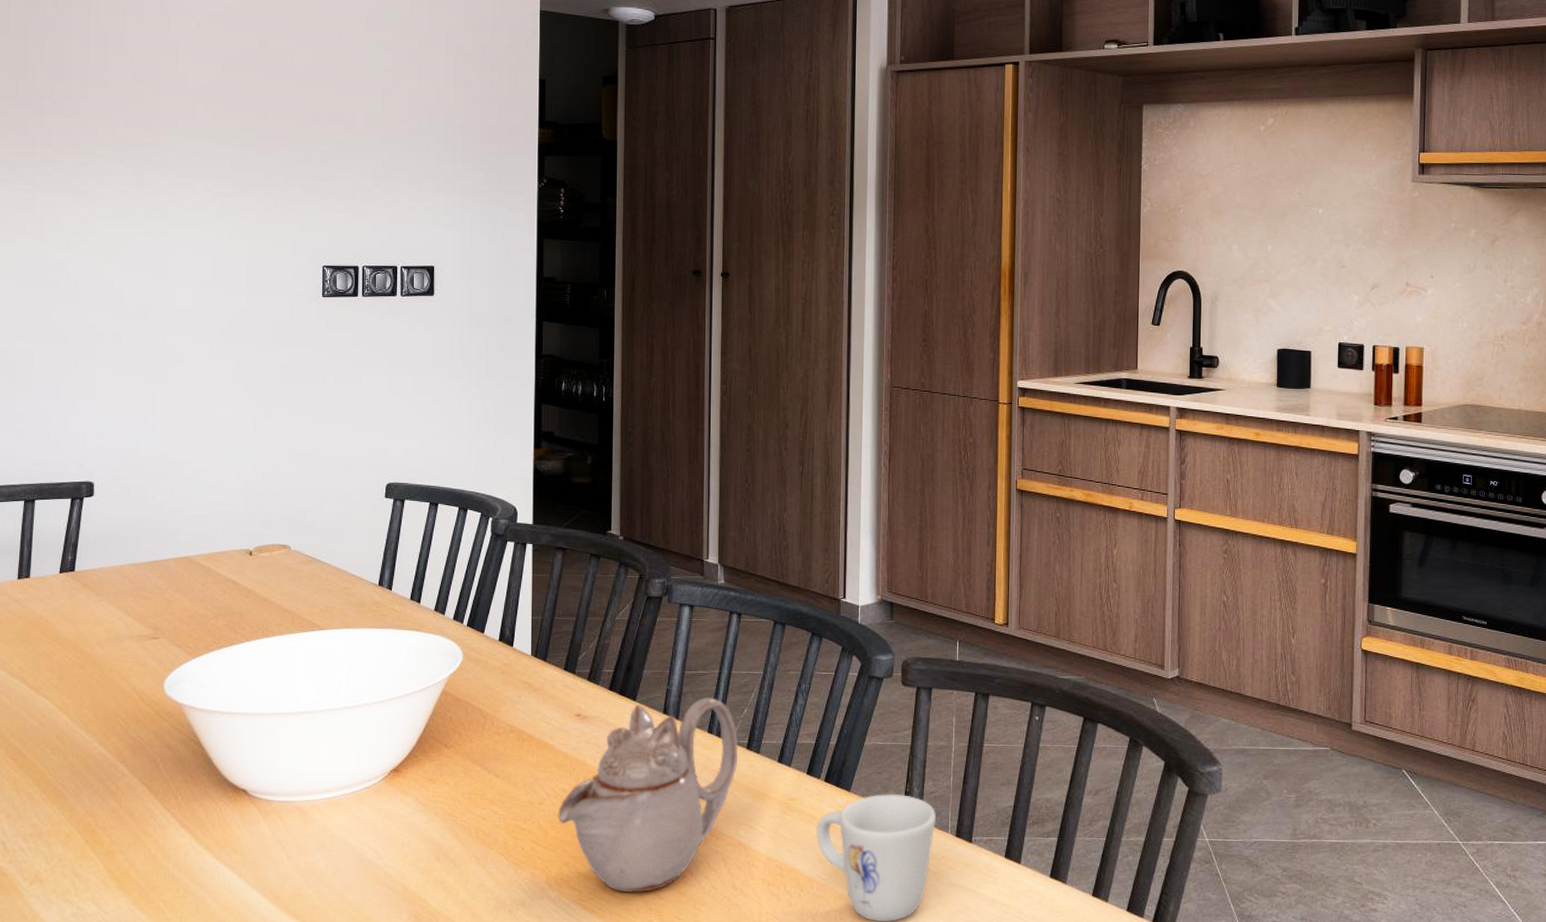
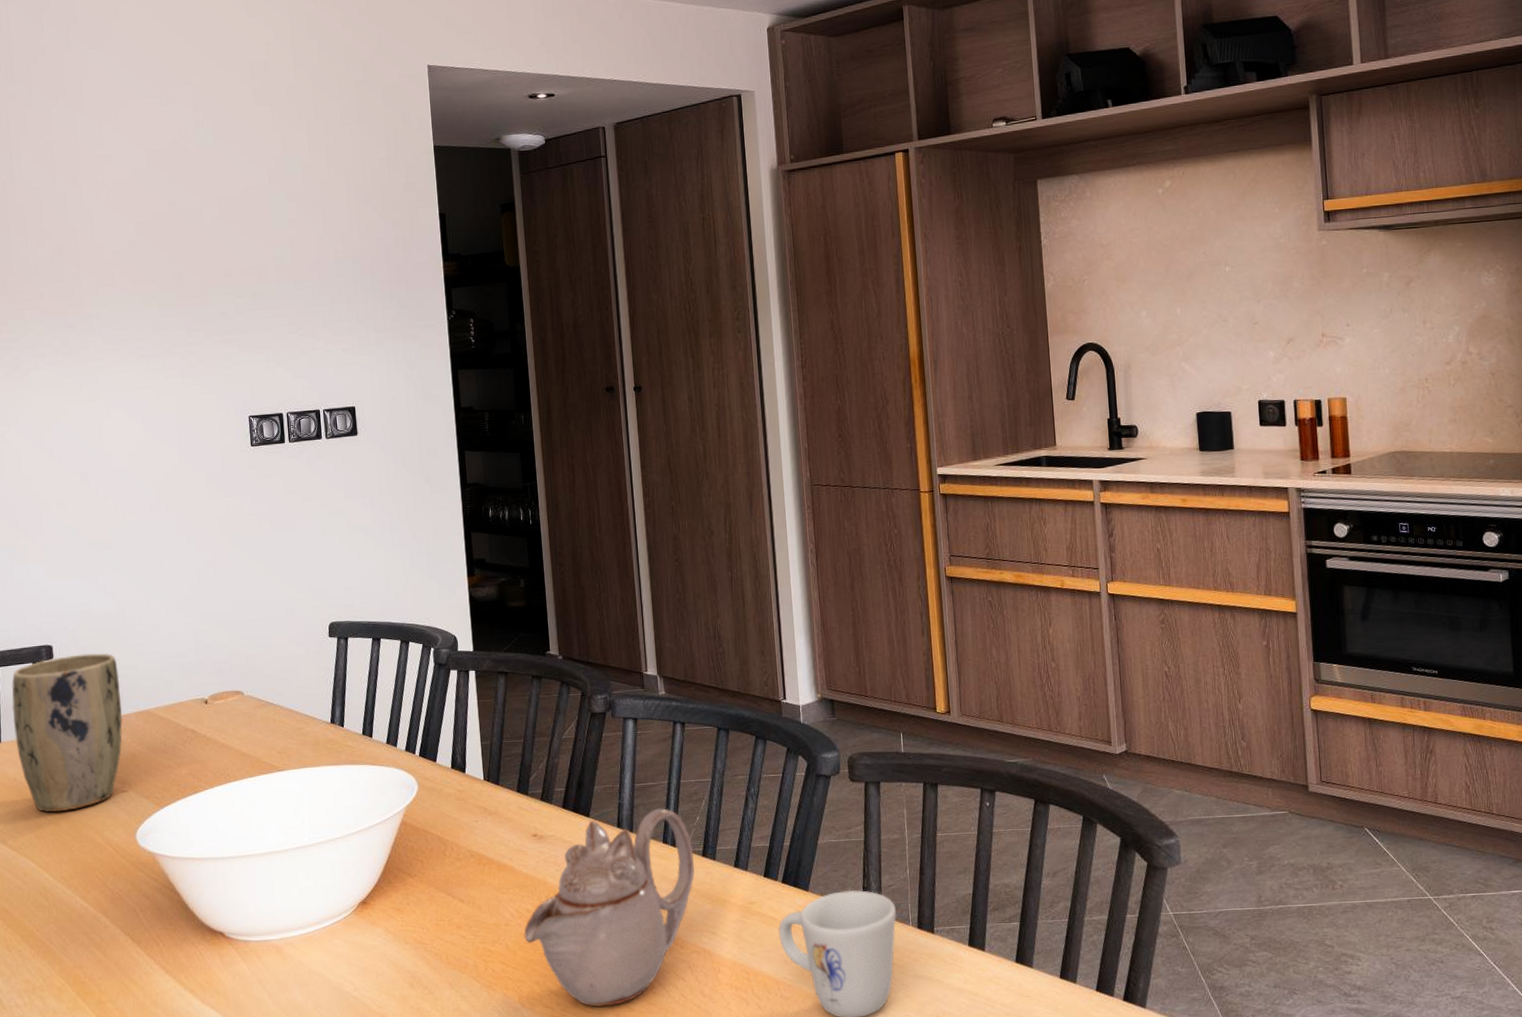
plant pot: none [44,494,162,654] -> present [11,653,123,813]

